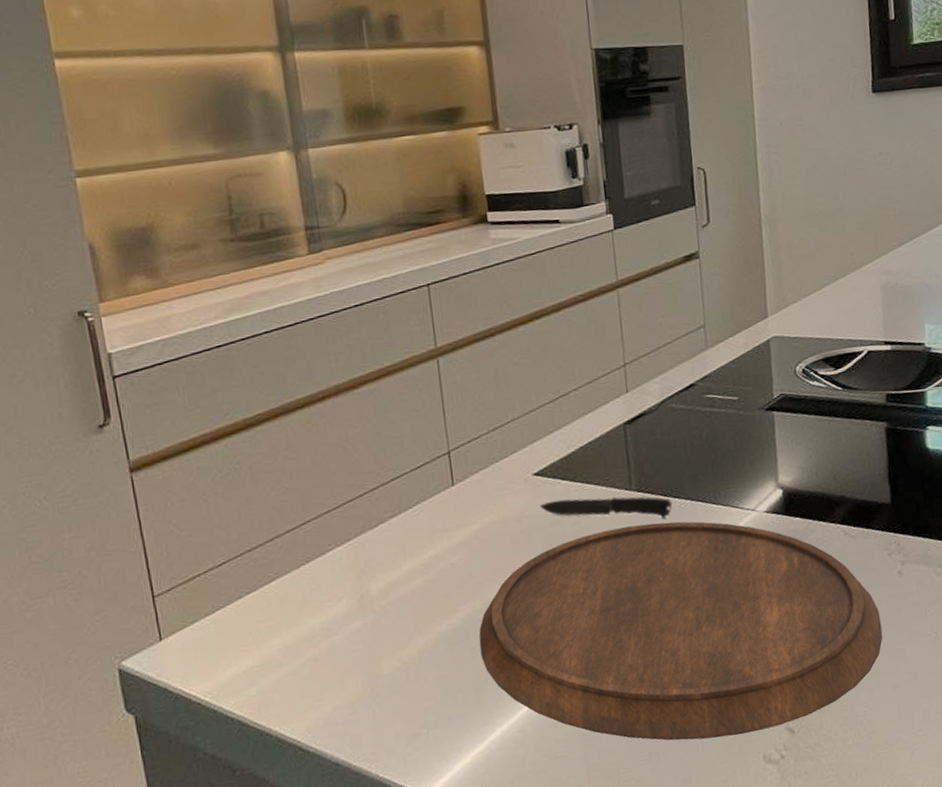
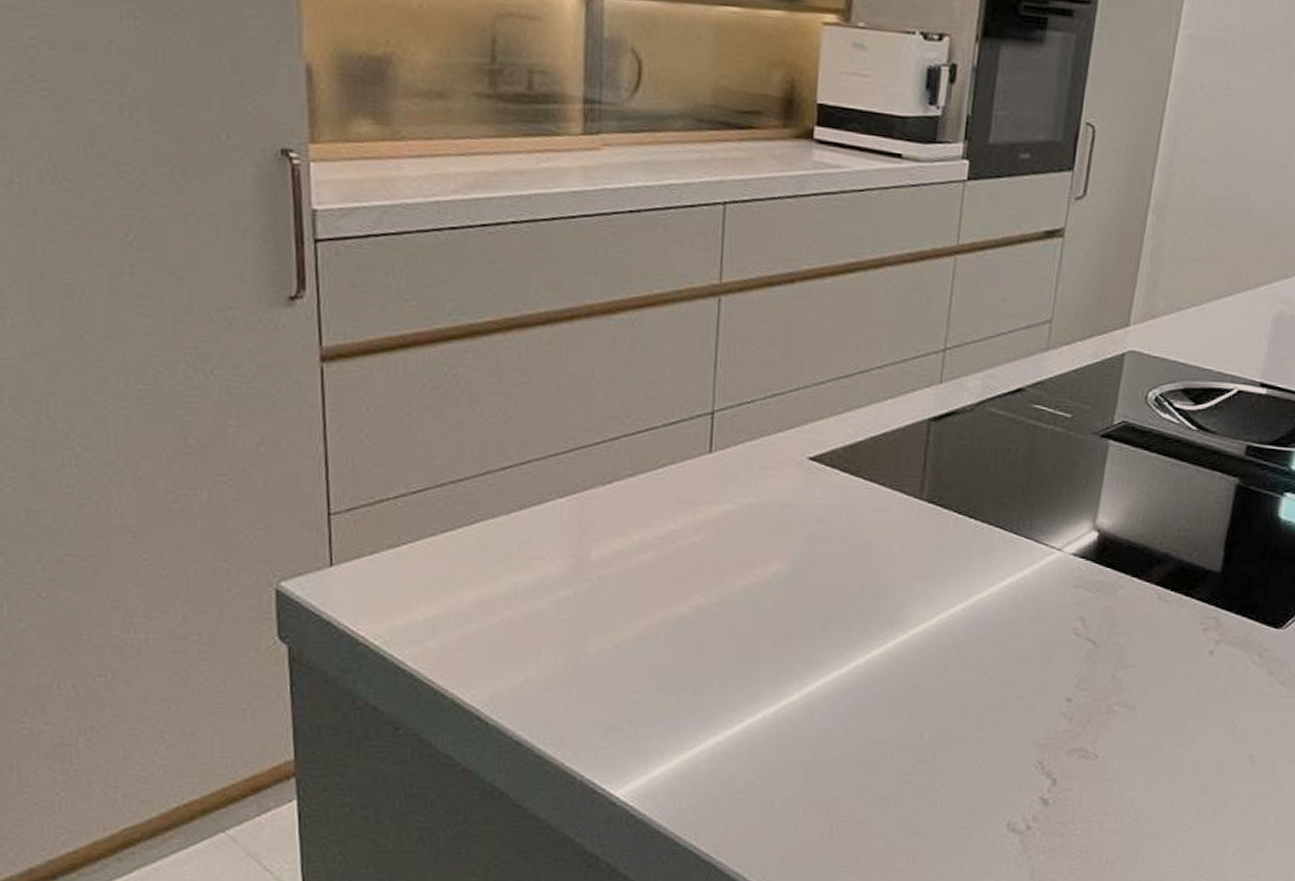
cutting board: present [479,521,883,741] -> none [707,539,1177,796]
knife: present [540,496,673,519] -> none [810,493,966,539]

